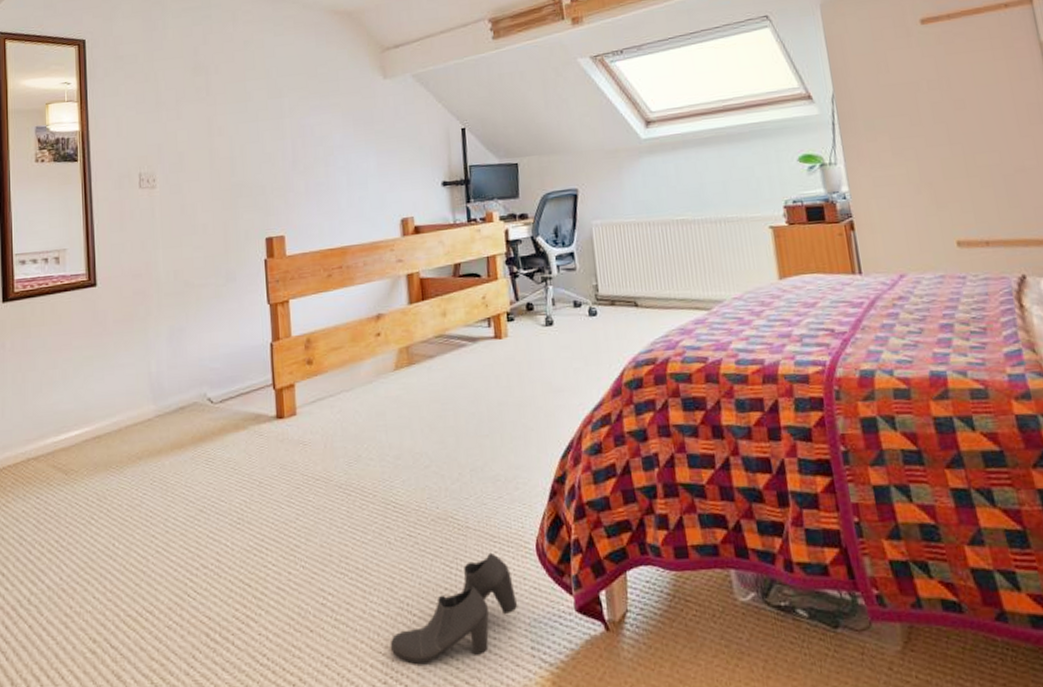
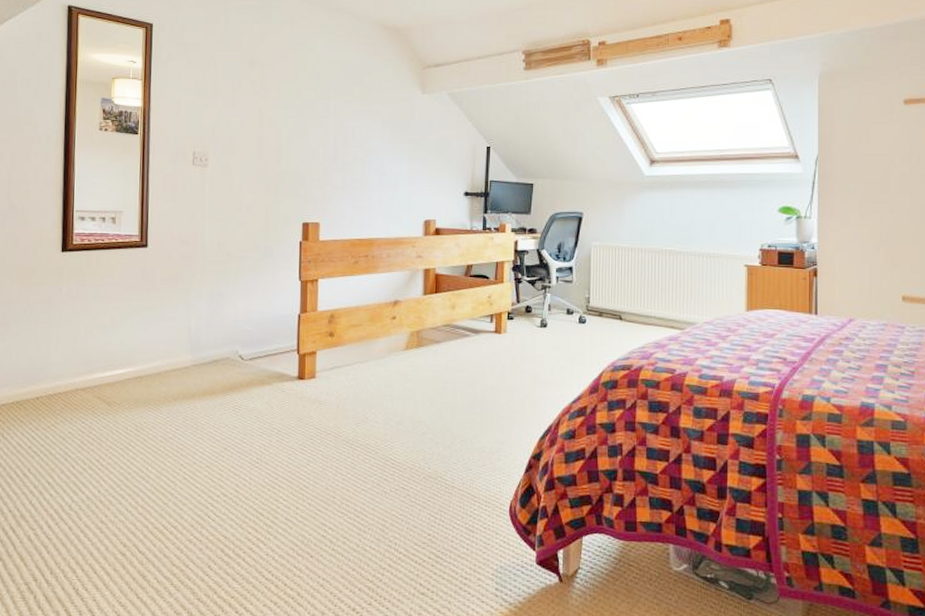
shoe: present [390,552,518,664] -> none [377,509,489,592]

